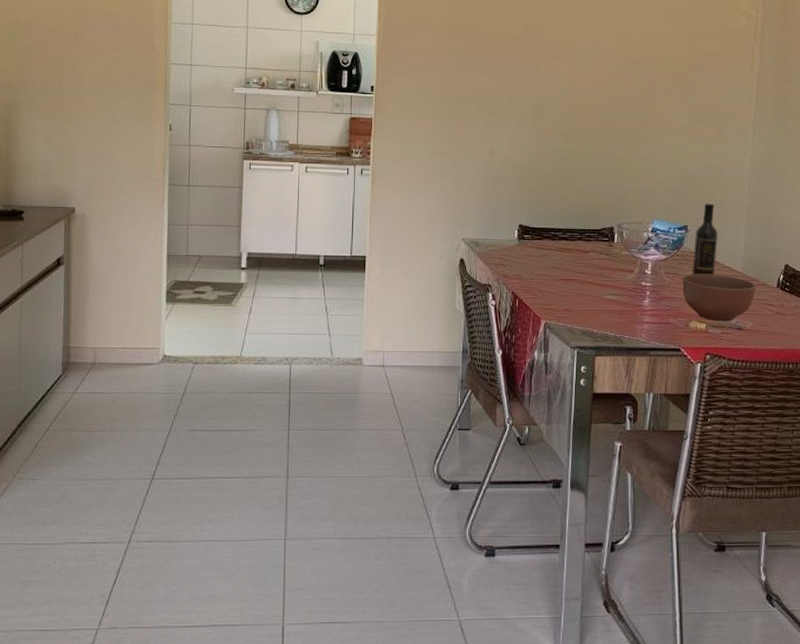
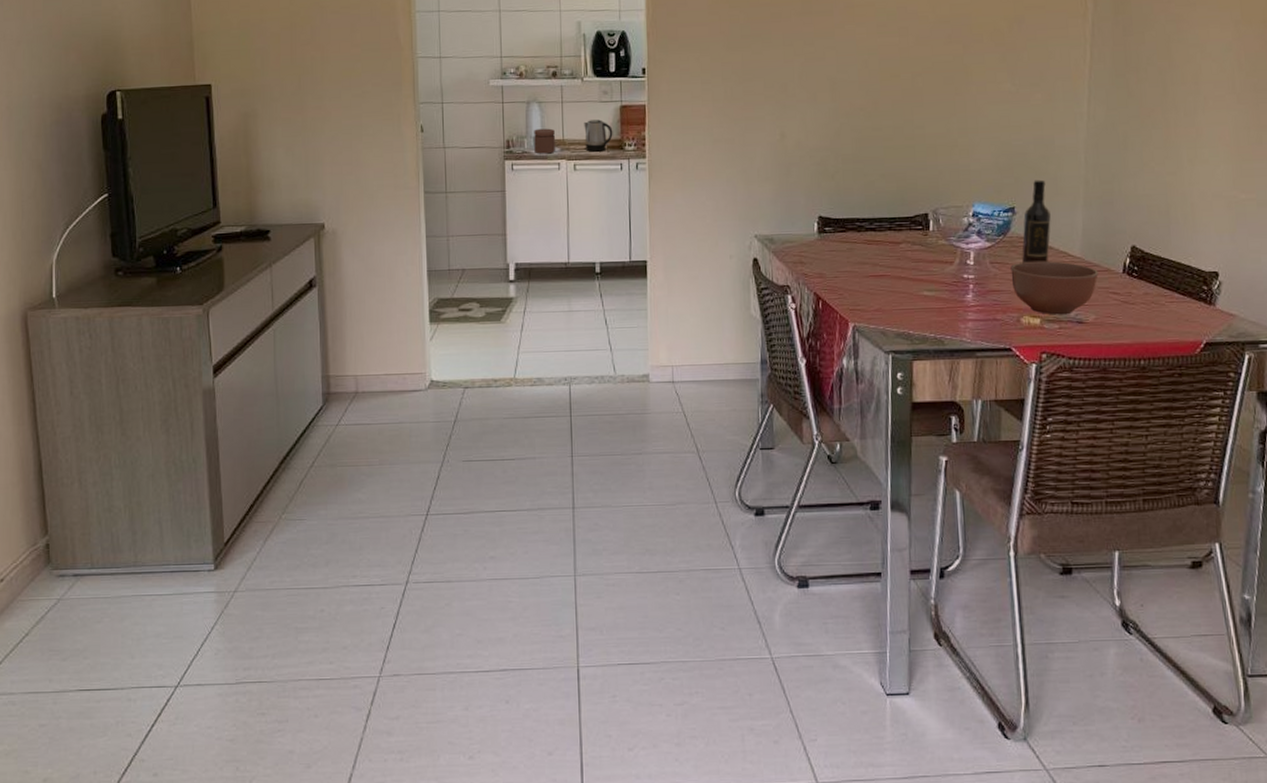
jar: none [271,133,290,156] -> present [534,128,555,154]
kettle: none [316,127,342,157] -> present [584,118,613,152]

